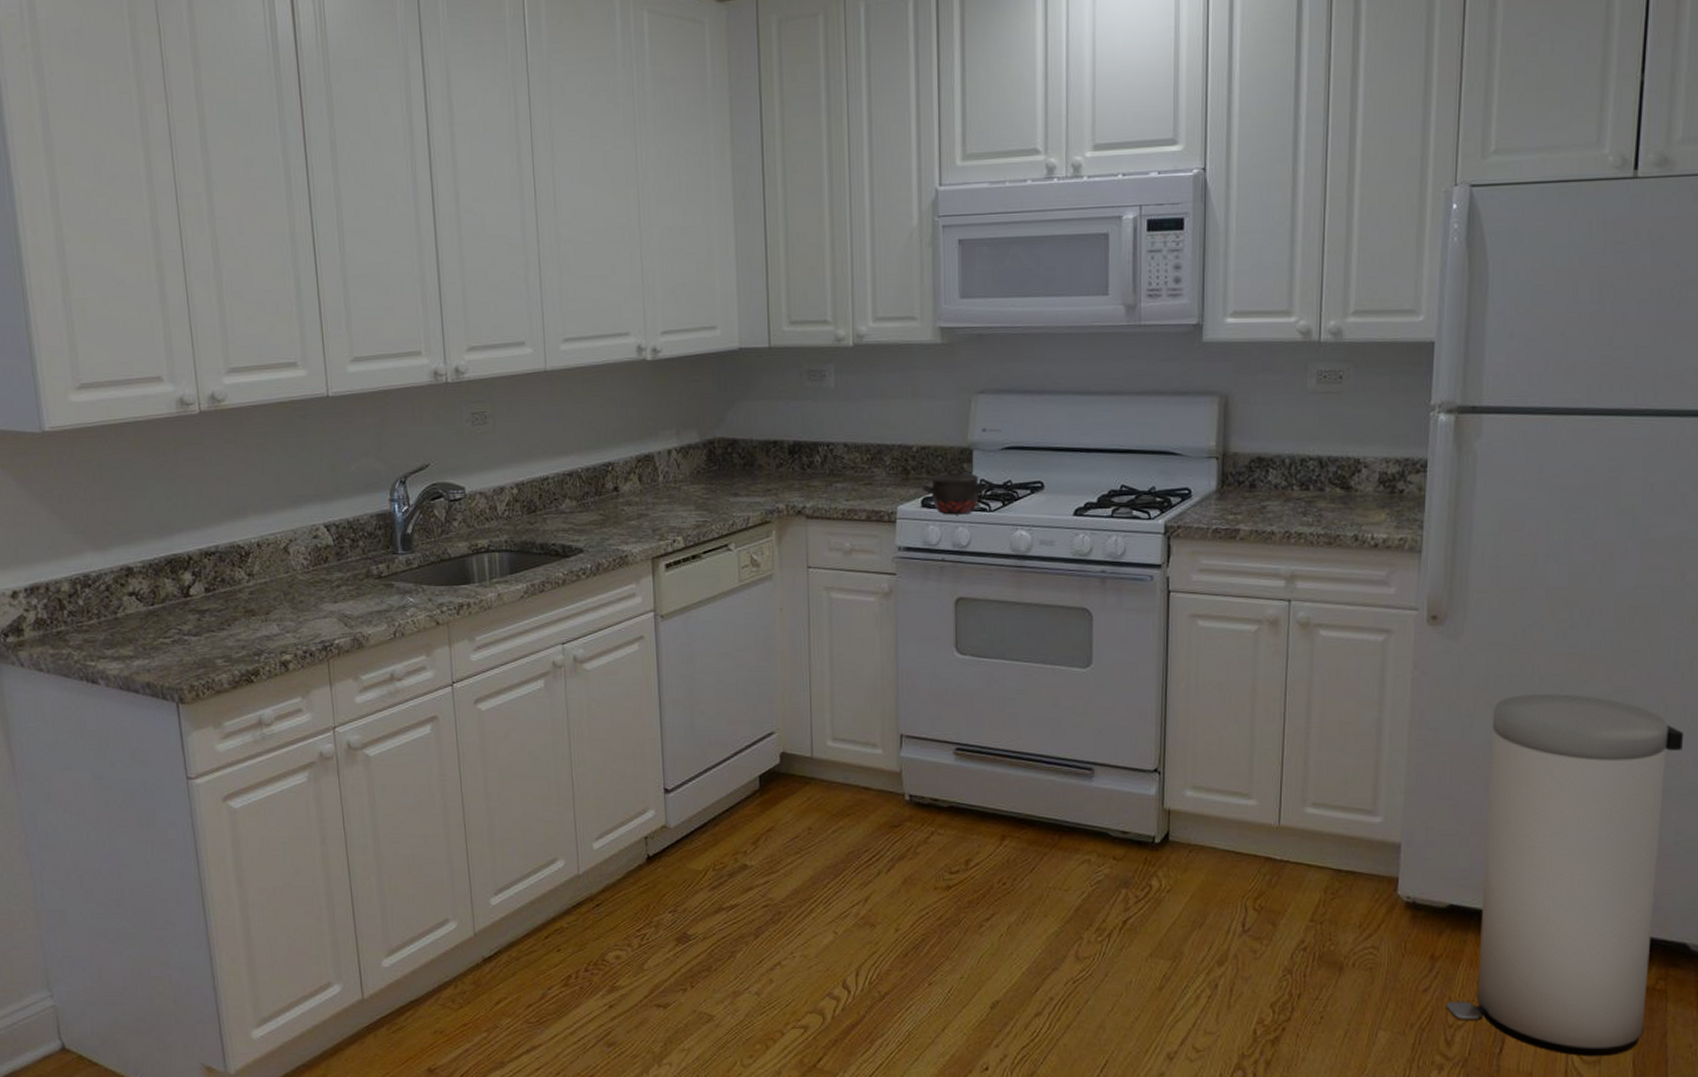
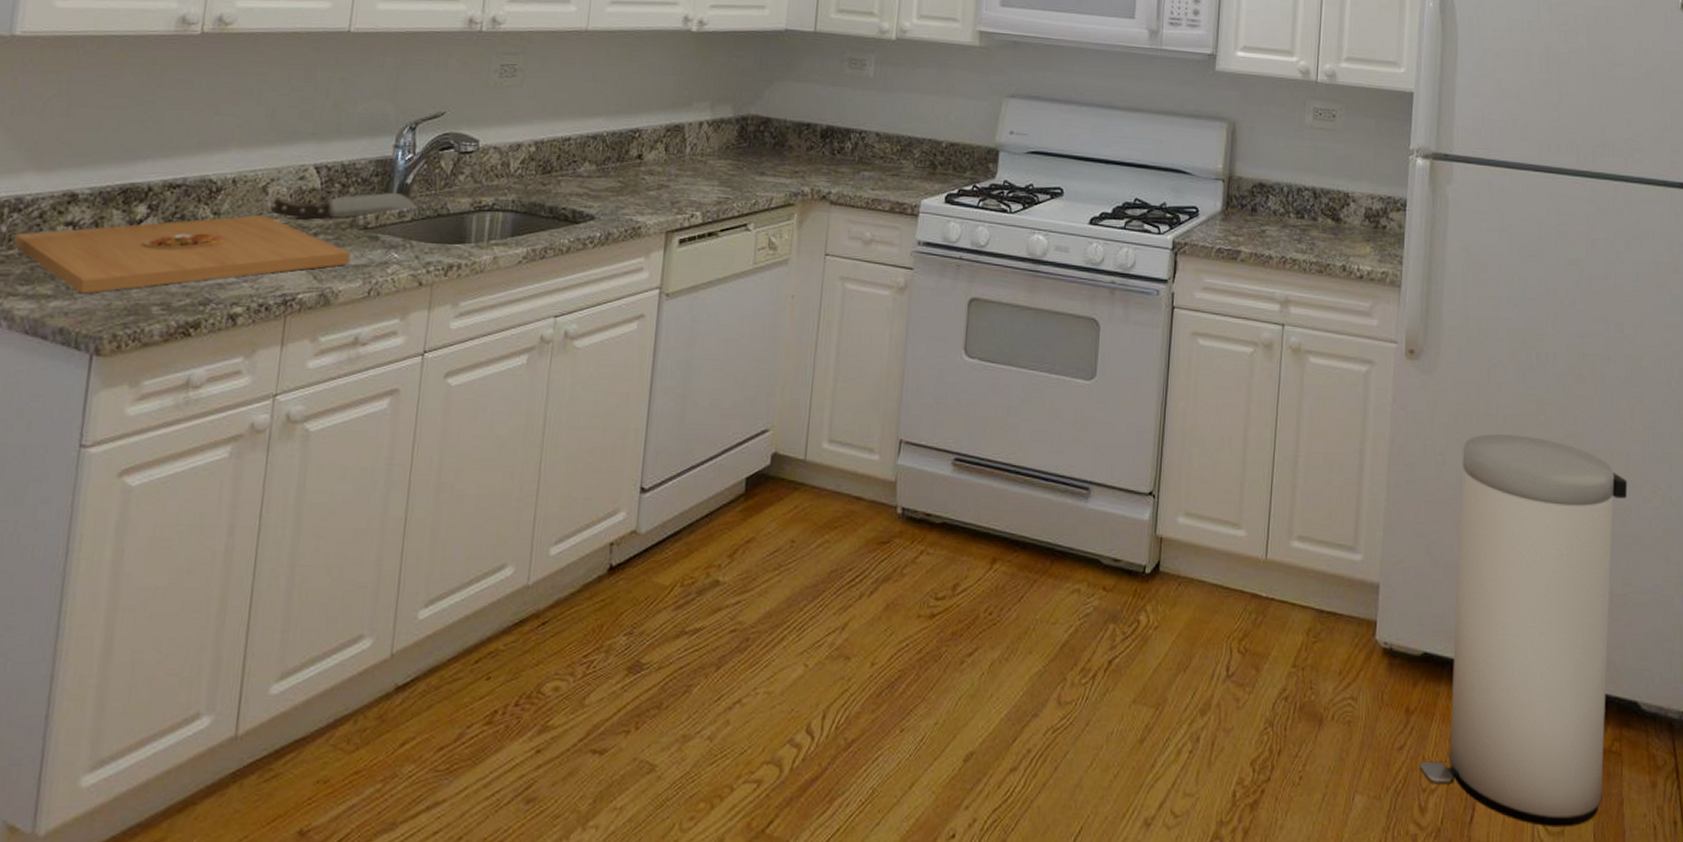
platter: none [91,572,373,653] -> present [13,214,351,294]
knife: none [293,542,419,573] -> present [268,192,415,219]
cooking pot: present [922,467,990,515] -> none [947,166,1012,214]

